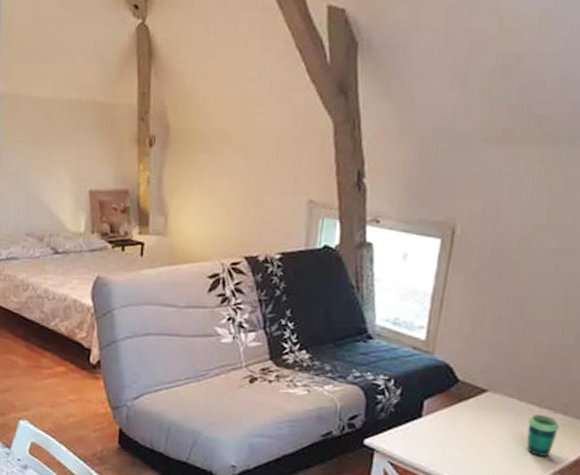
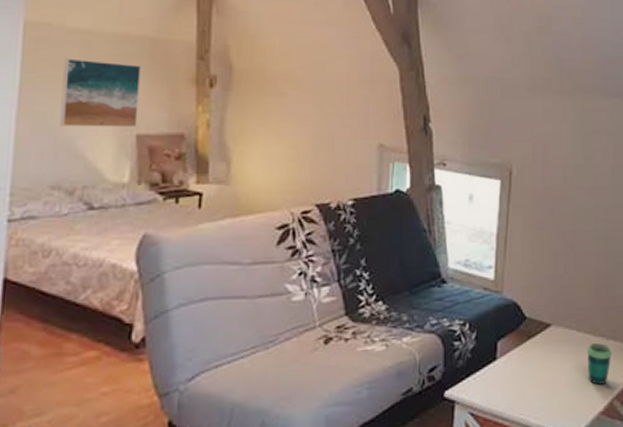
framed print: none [30,124,91,184] -> present [60,58,140,128]

